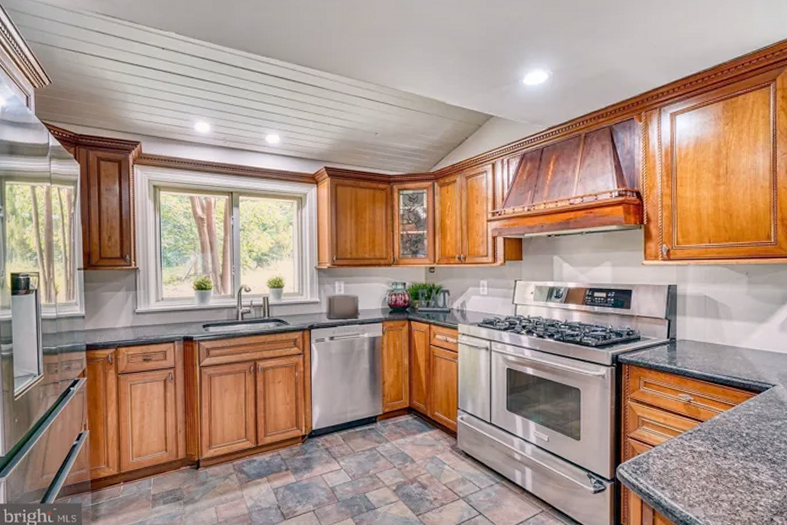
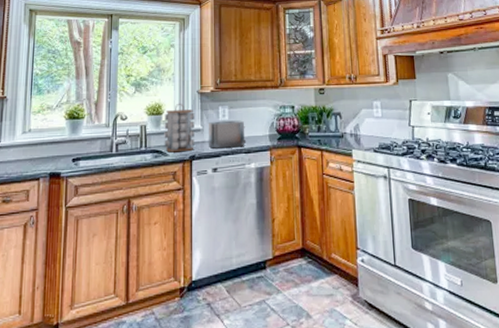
spice rack: none [285,277,313,322] -> present [164,103,194,153]

